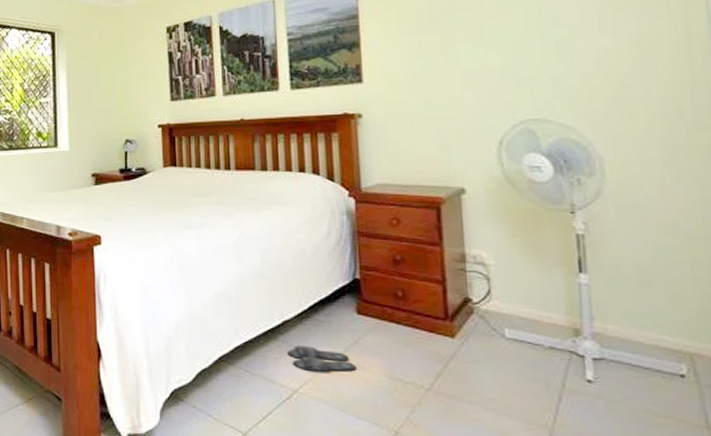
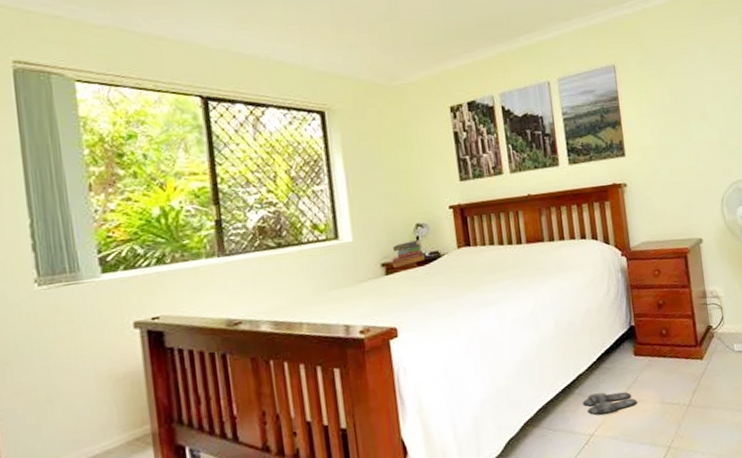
books: none [101,154,132,180] -> present [392,238,426,269]

